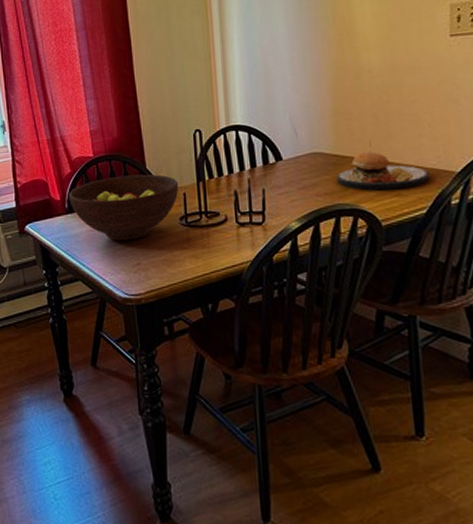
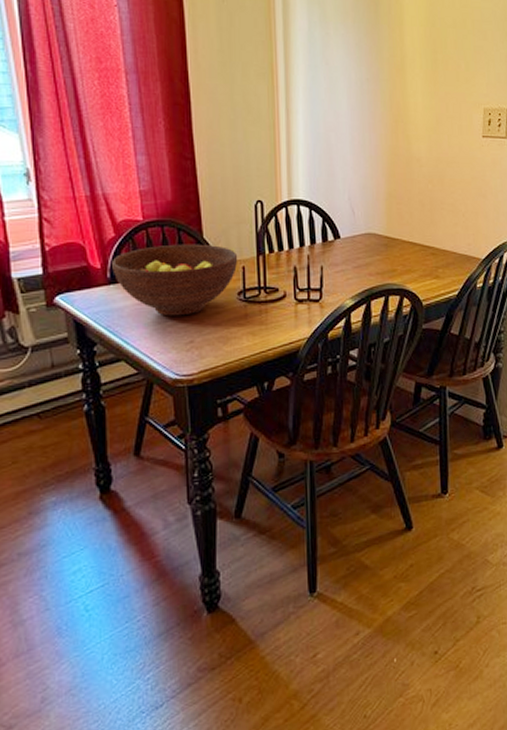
plate: present [336,139,429,191] -> none [387,224,461,272]

